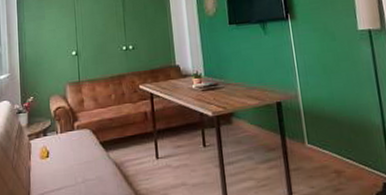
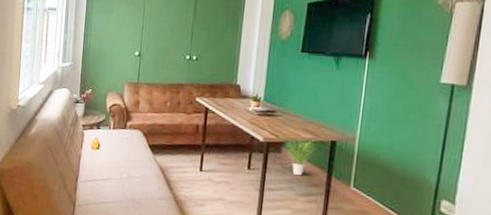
potted plant: none [230,105,263,144] -> present [281,139,315,176]

